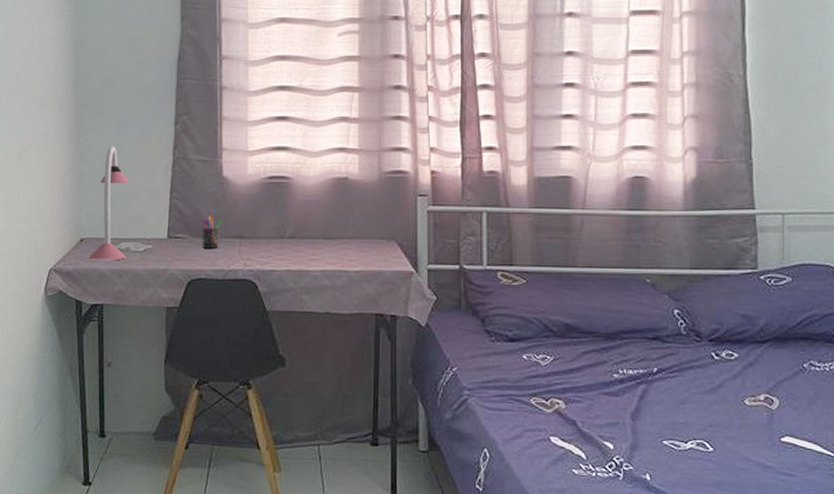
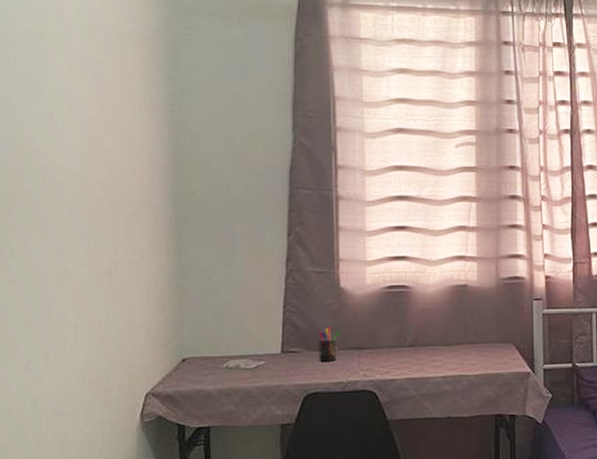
desk lamp: present [88,146,129,261] -> none [192,259,237,381]

